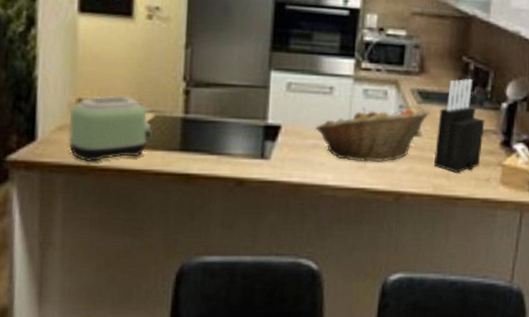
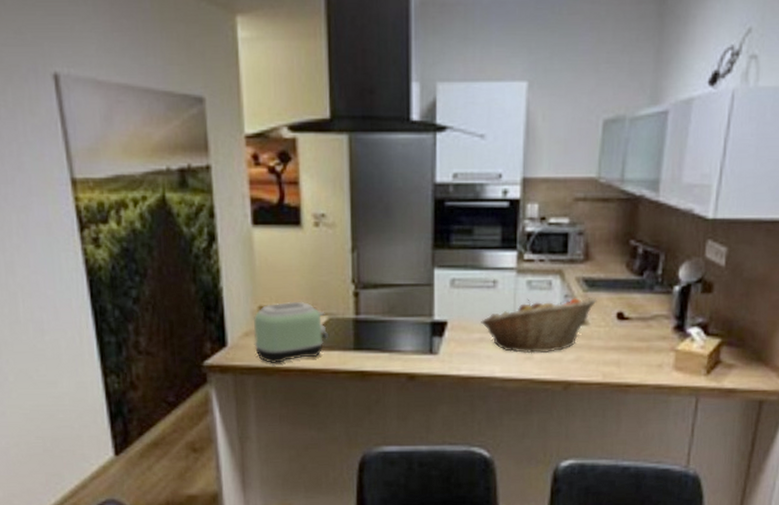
knife block: present [433,79,485,173] -> none [602,263,656,360]

